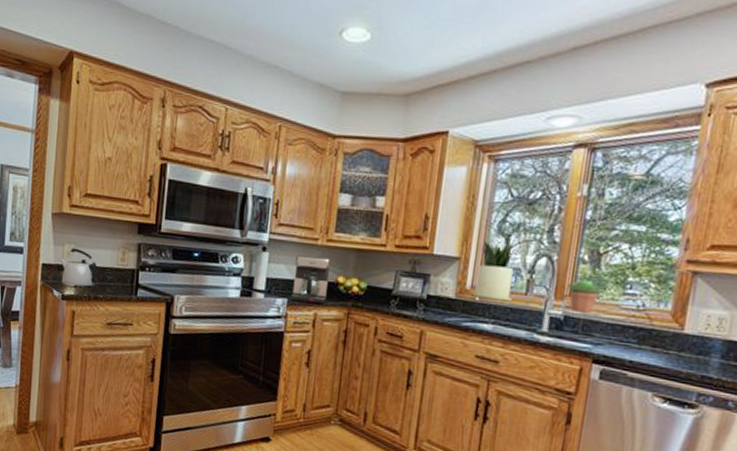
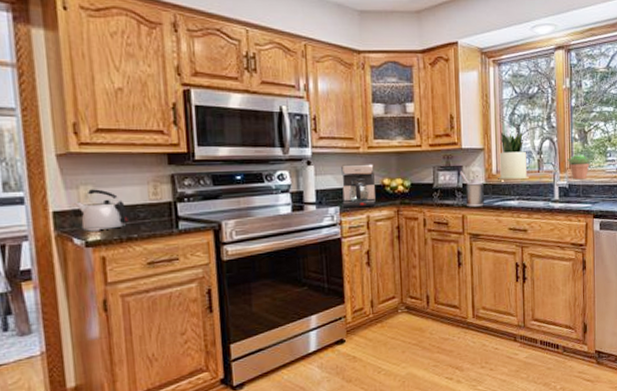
soap dispenser: none [425,280,453,325] -> present [459,171,484,207]

